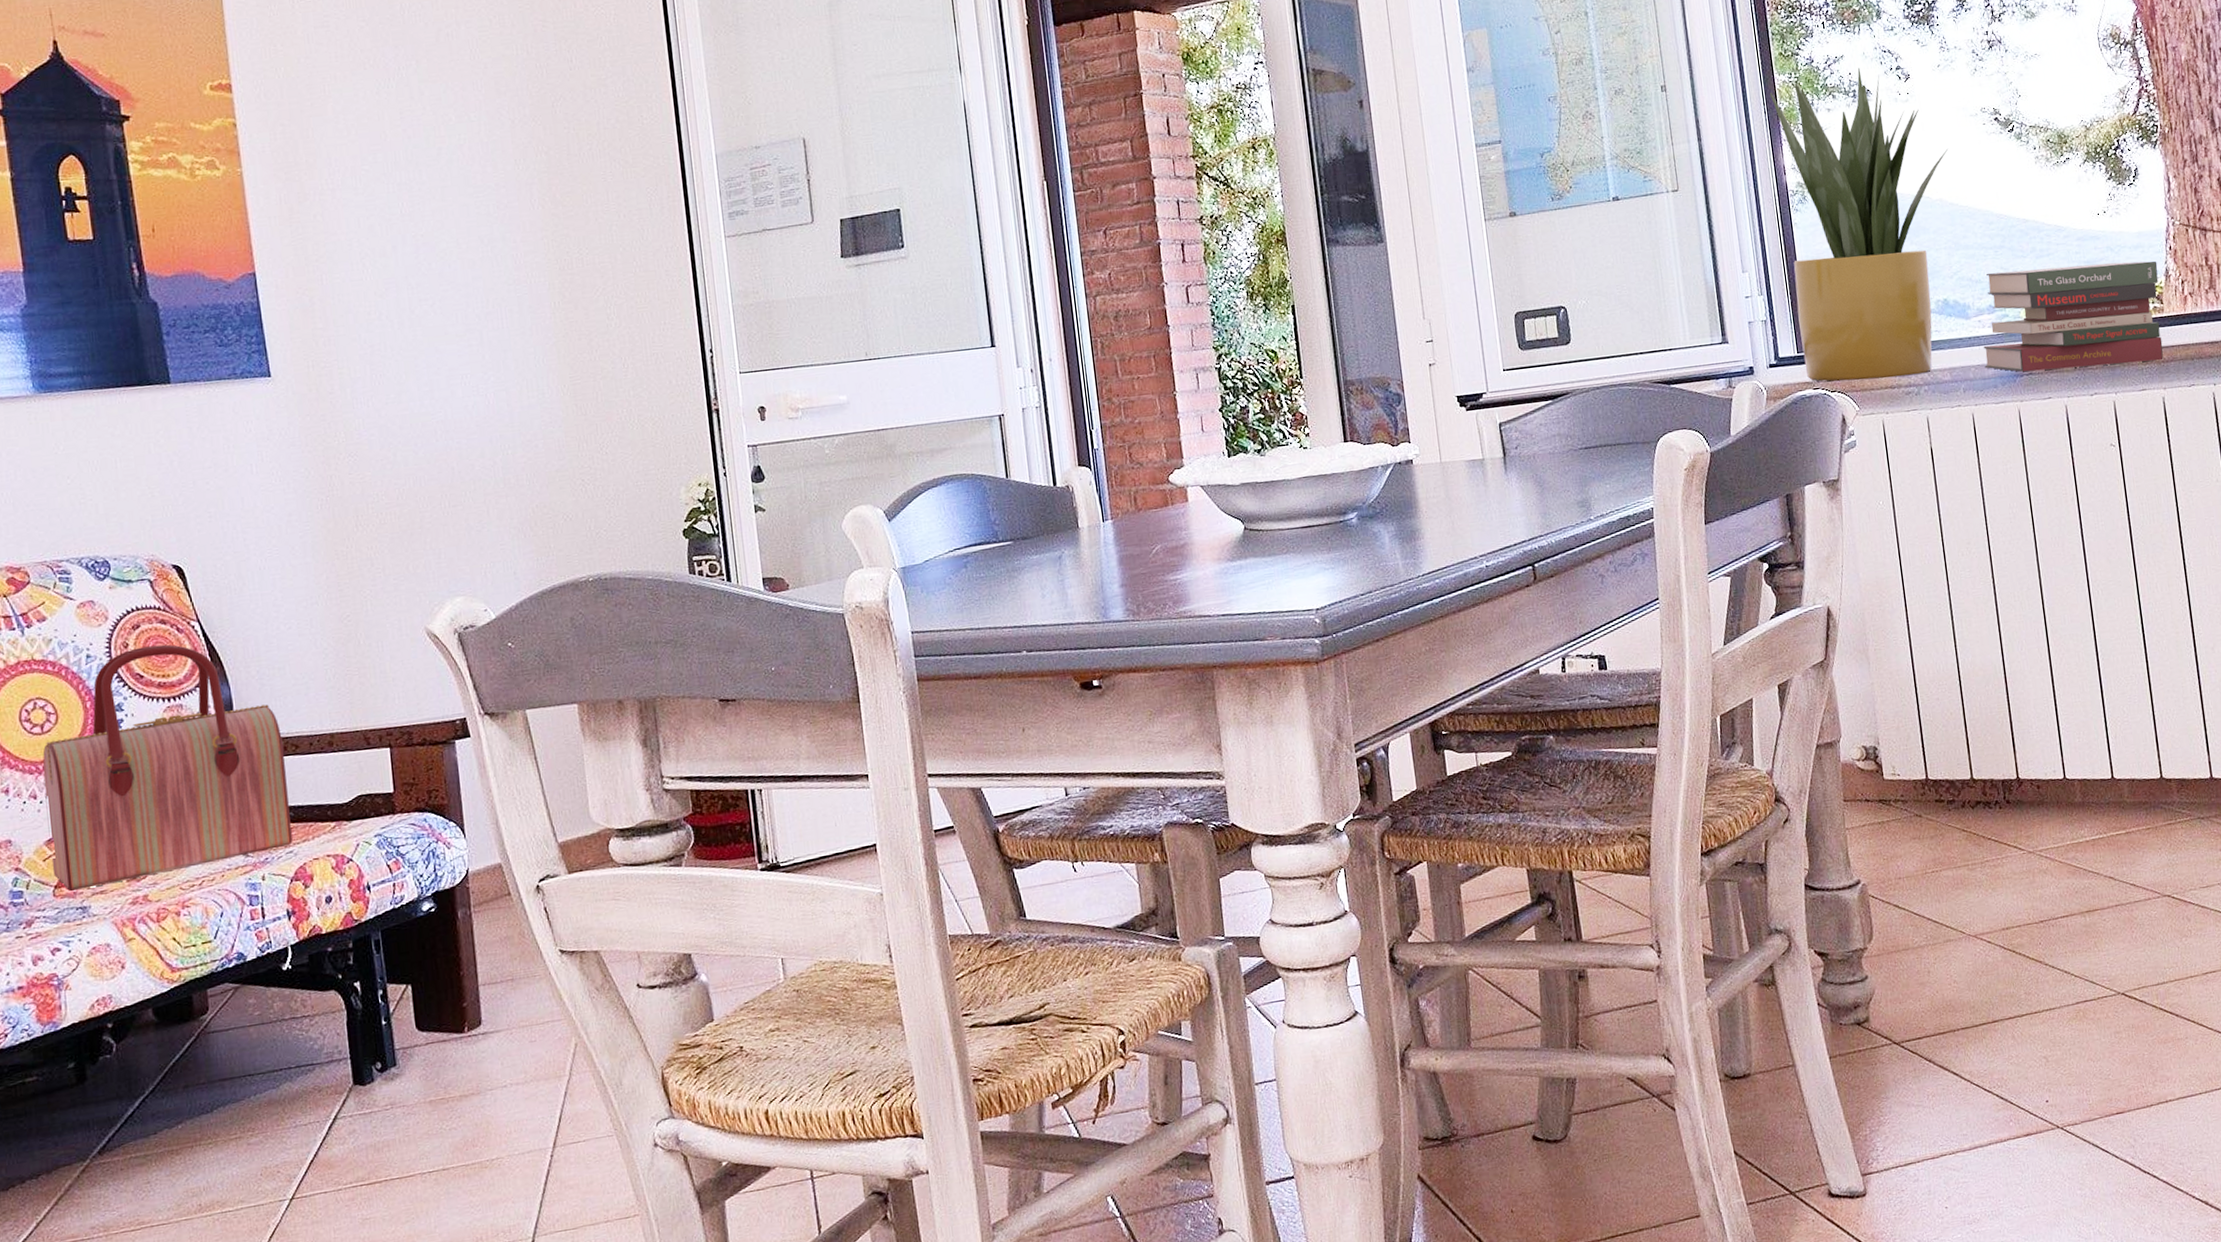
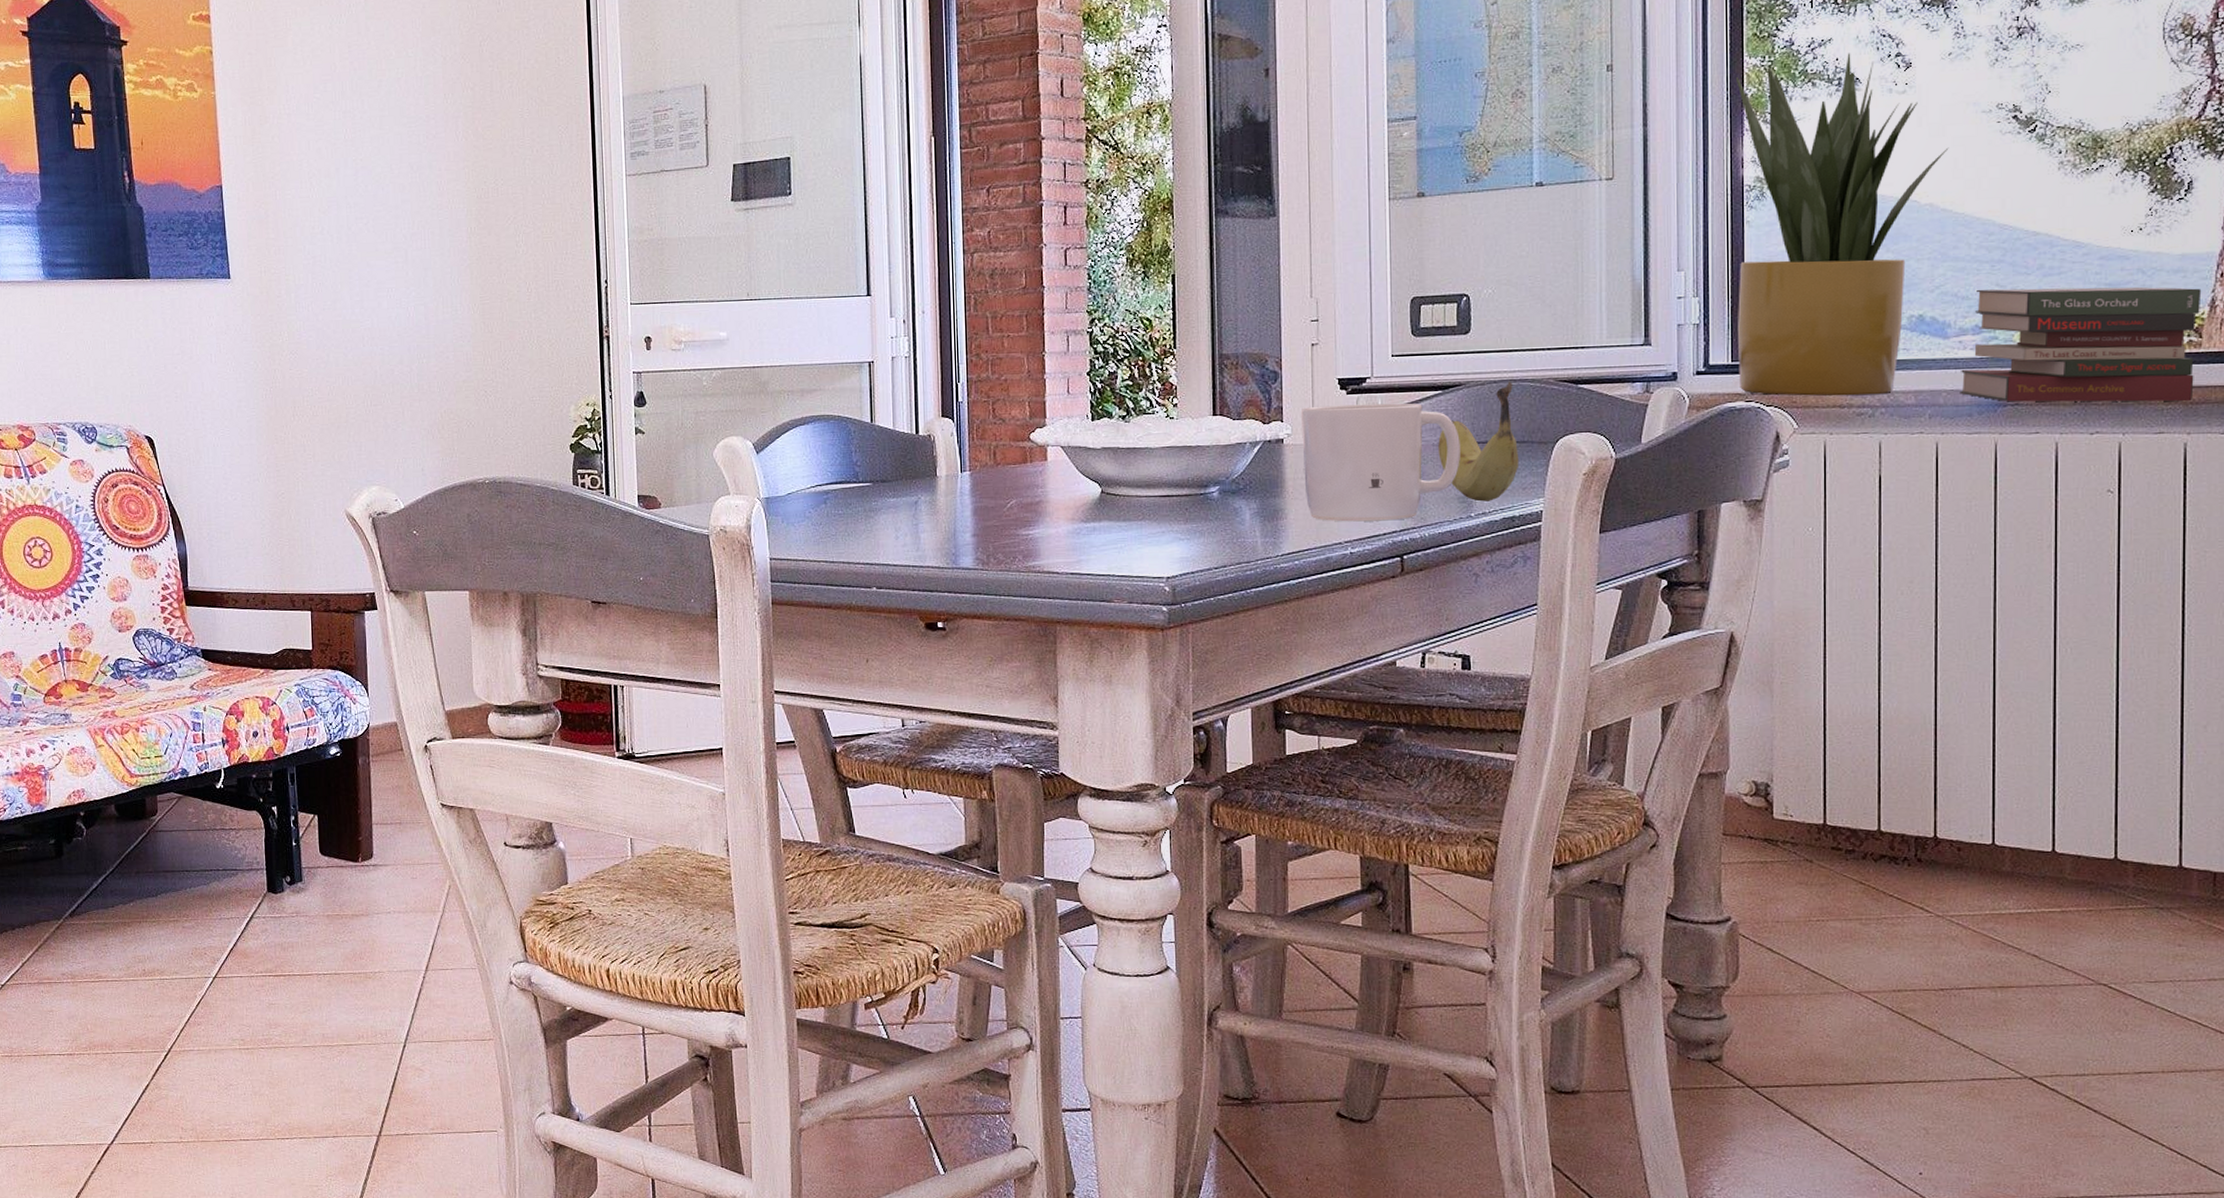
handbag: present [43,644,293,892] -> none [39,503,229,701]
mug: none [1426,414,1576,537] -> present [1301,403,1462,522]
fruit: none [1553,387,1628,505] -> present [1438,382,1519,502]

